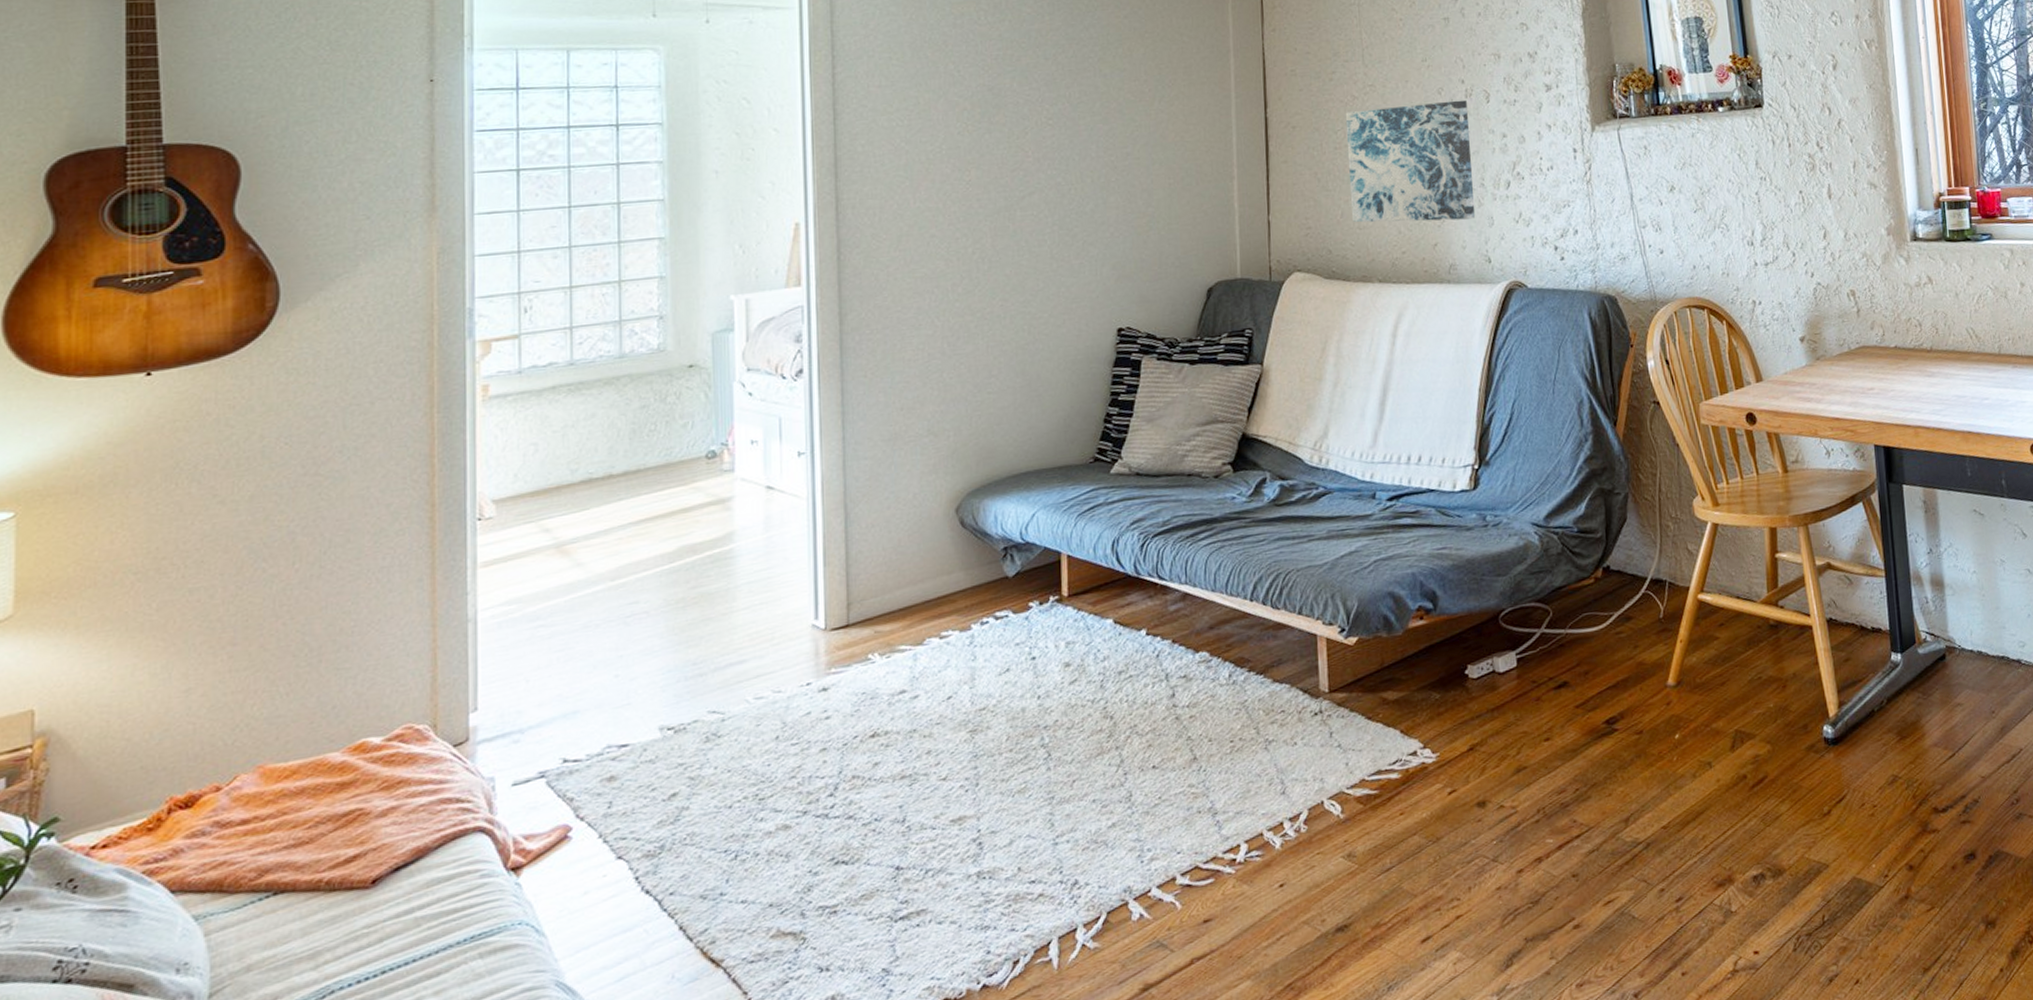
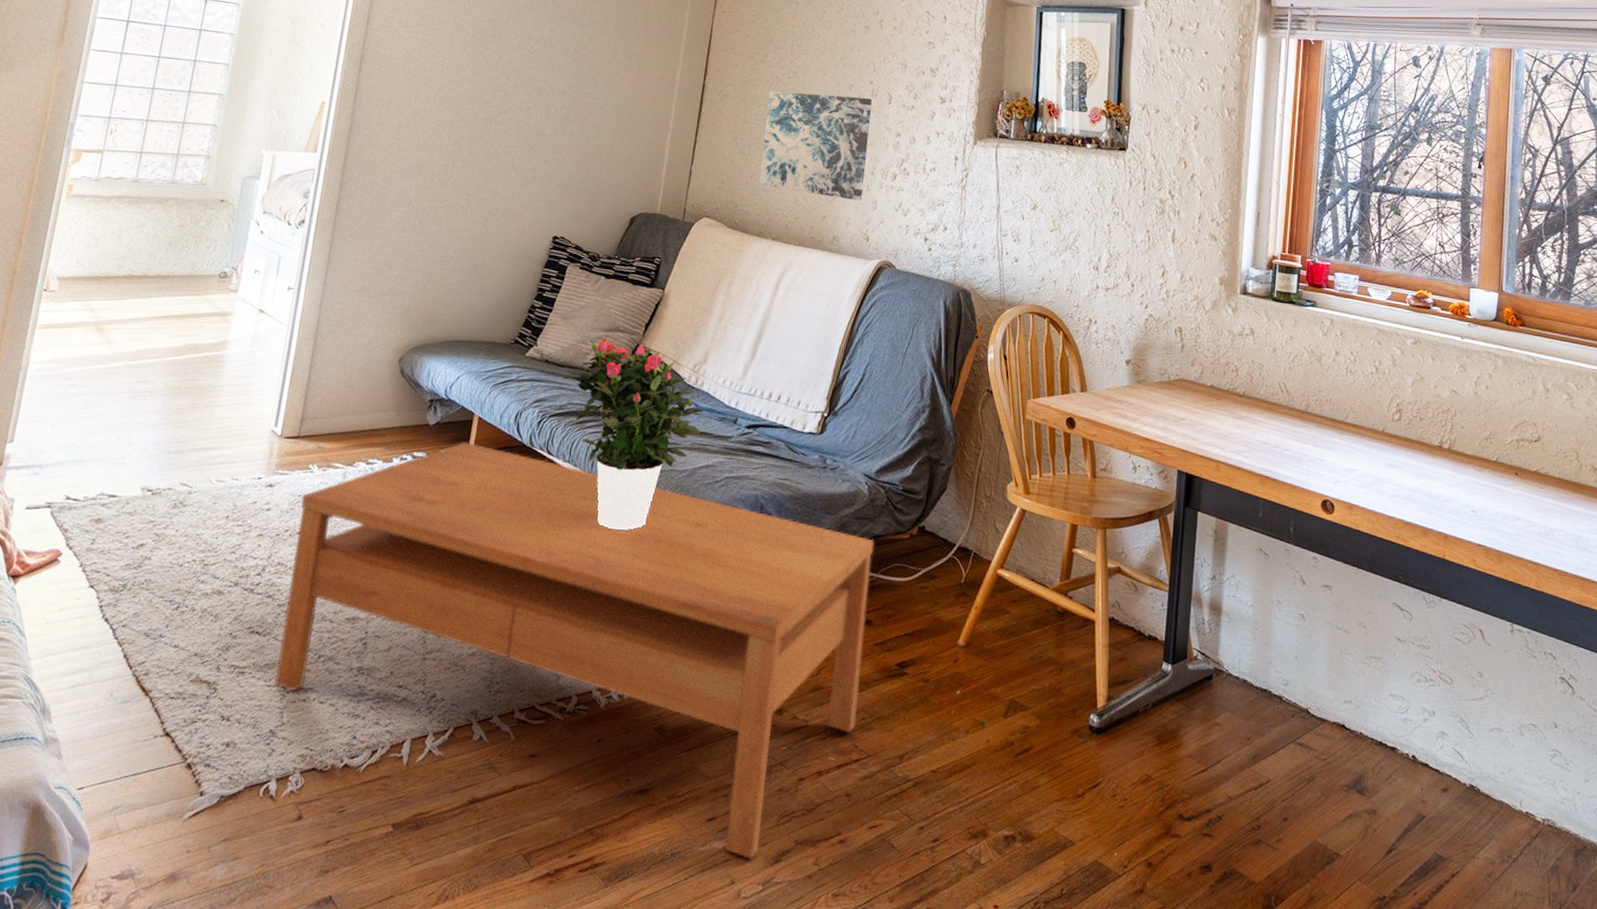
coffee table: none [866,586,1569,972] -> present [275,442,875,859]
potted flower: none [1160,432,1335,649] -> present [562,338,701,531]

